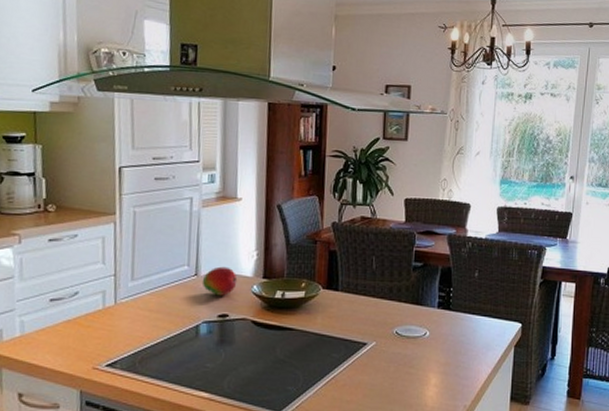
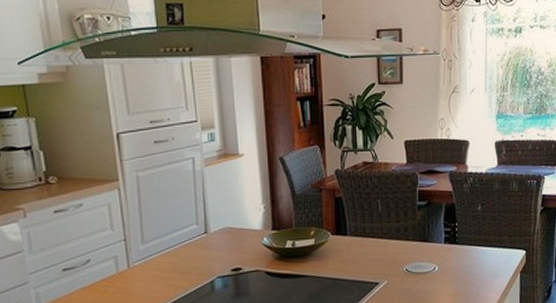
fruit: present [201,266,238,296] -> none [212,222,247,251]

